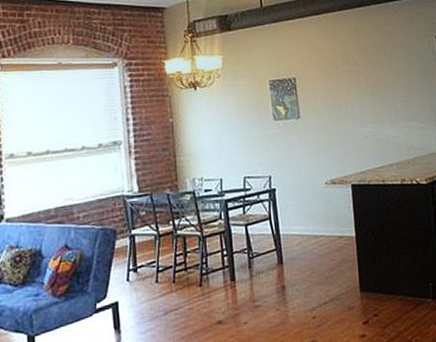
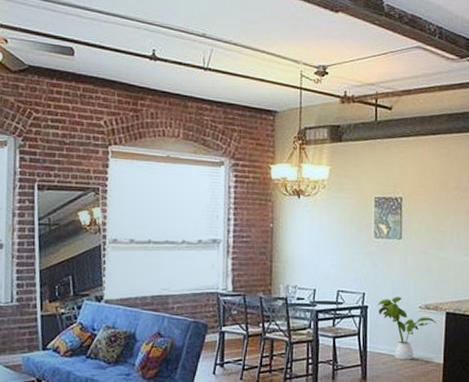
house plant: none [285,175,344,239] -> present [378,297,437,360]

